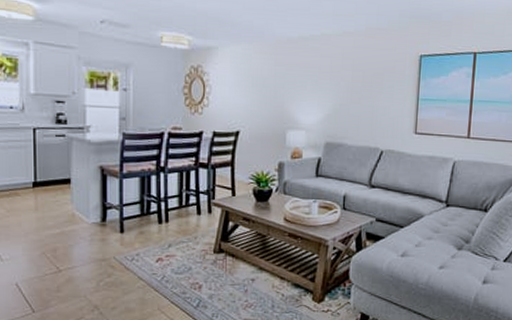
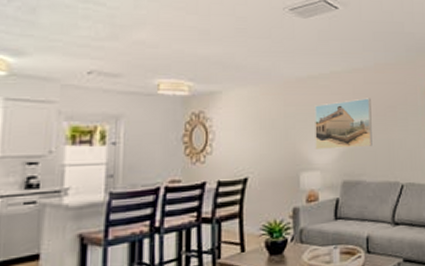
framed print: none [302,63,359,112] -> present [315,98,372,149]

